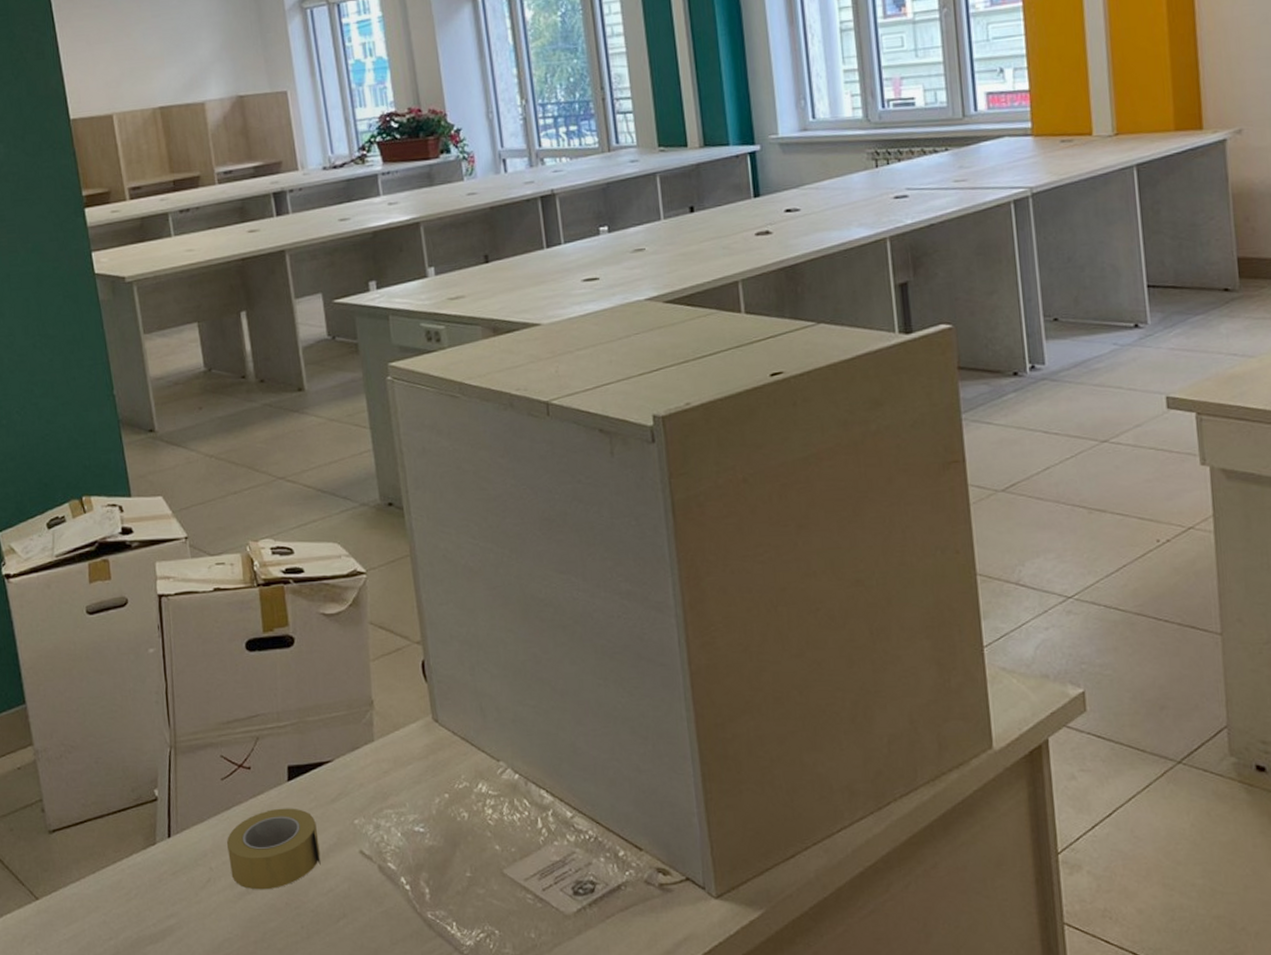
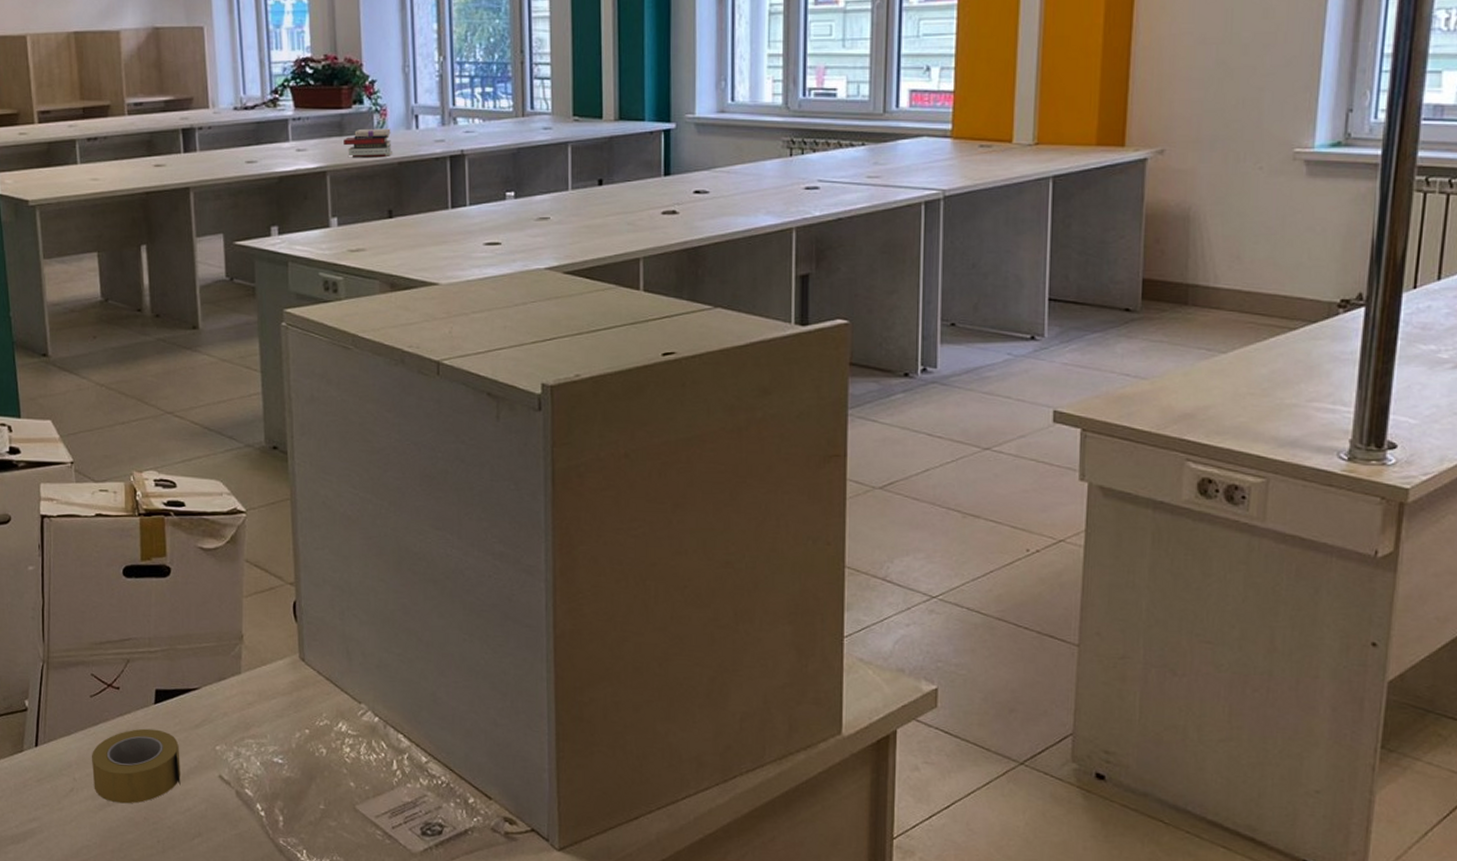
books: none [434,174,485,207] -> present [344,128,394,158]

